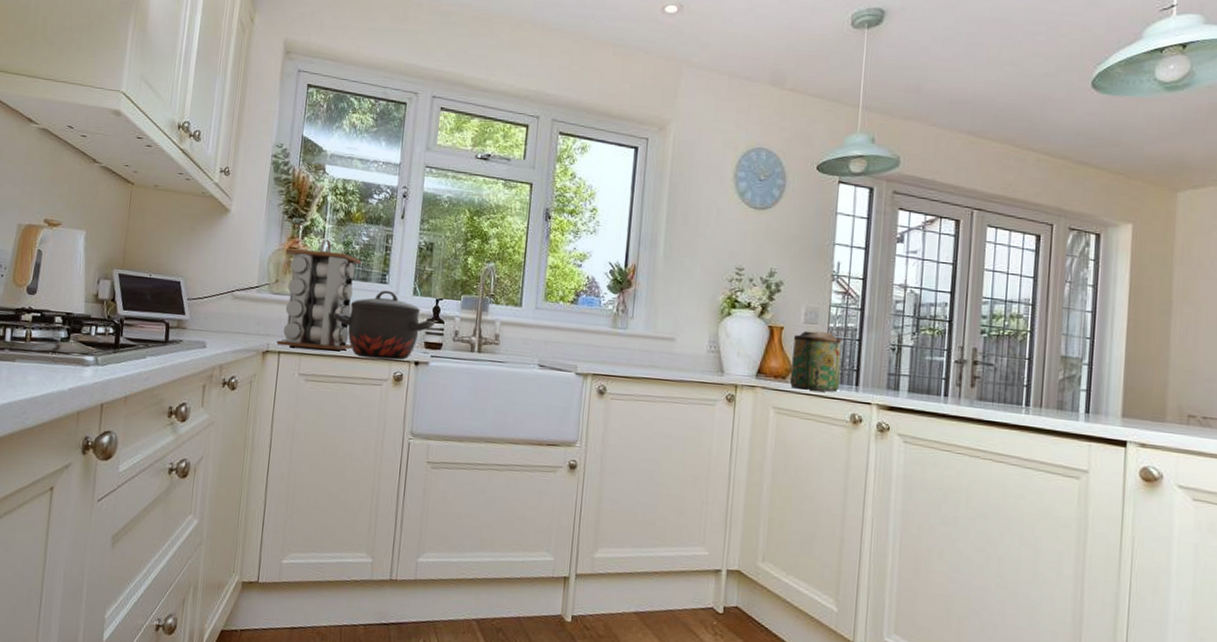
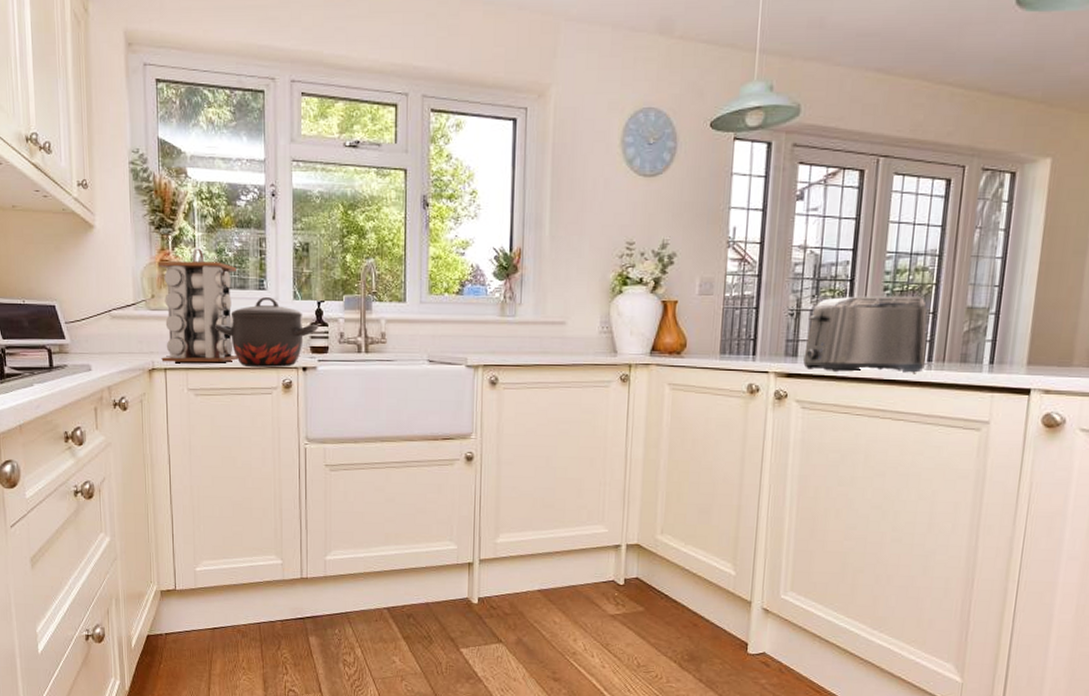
canister: present [789,330,842,393] -> none [684,303,739,364]
toaster: none [905,336,1024,416] -> present [803,296,927,373]

